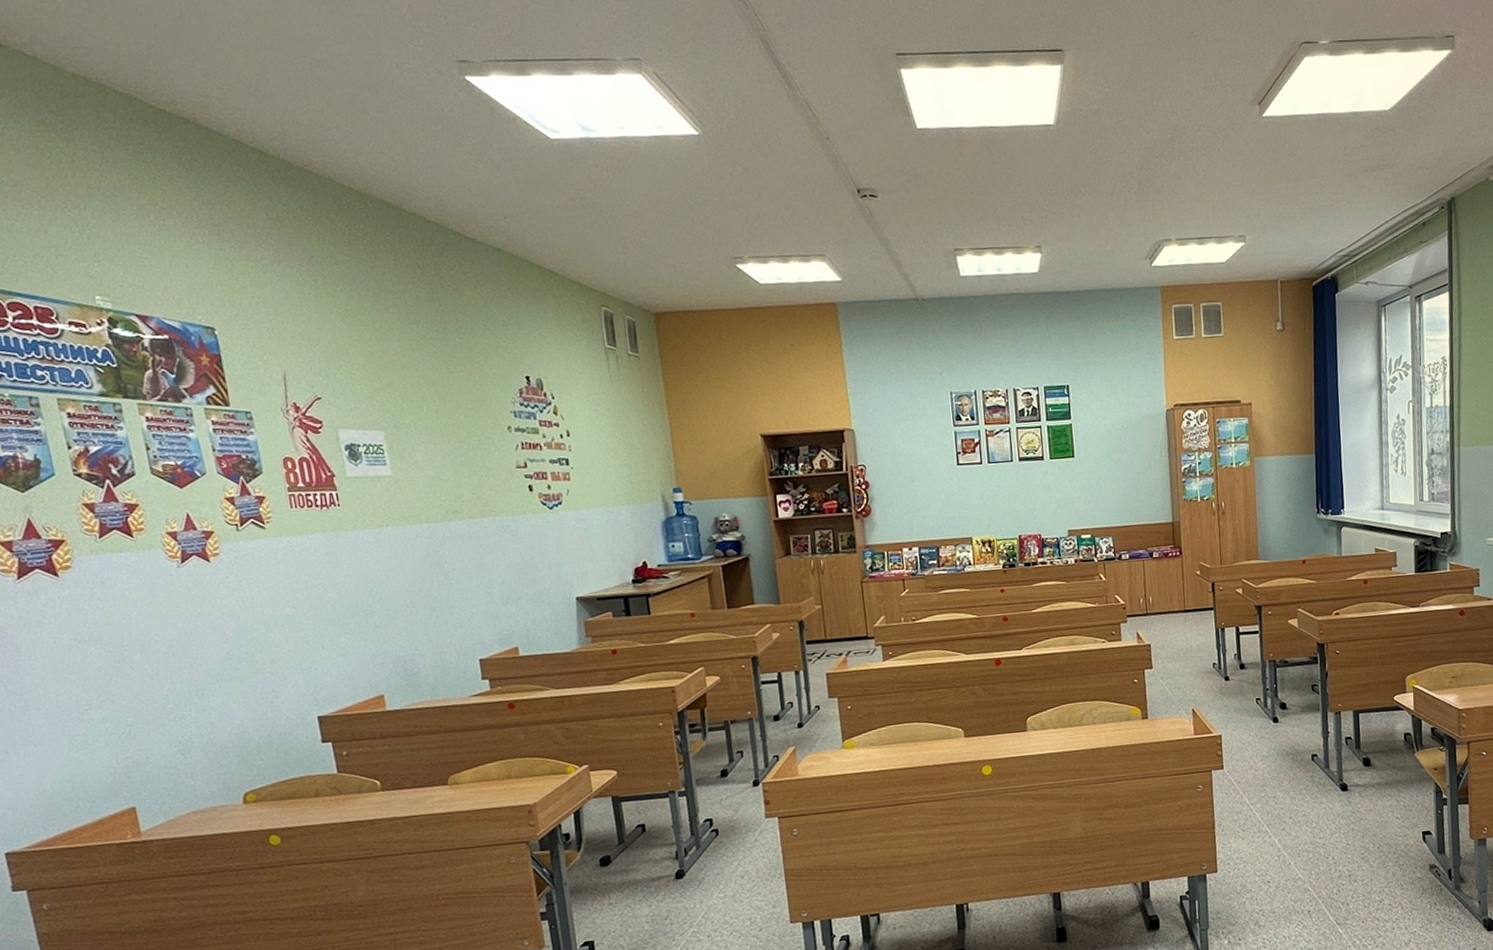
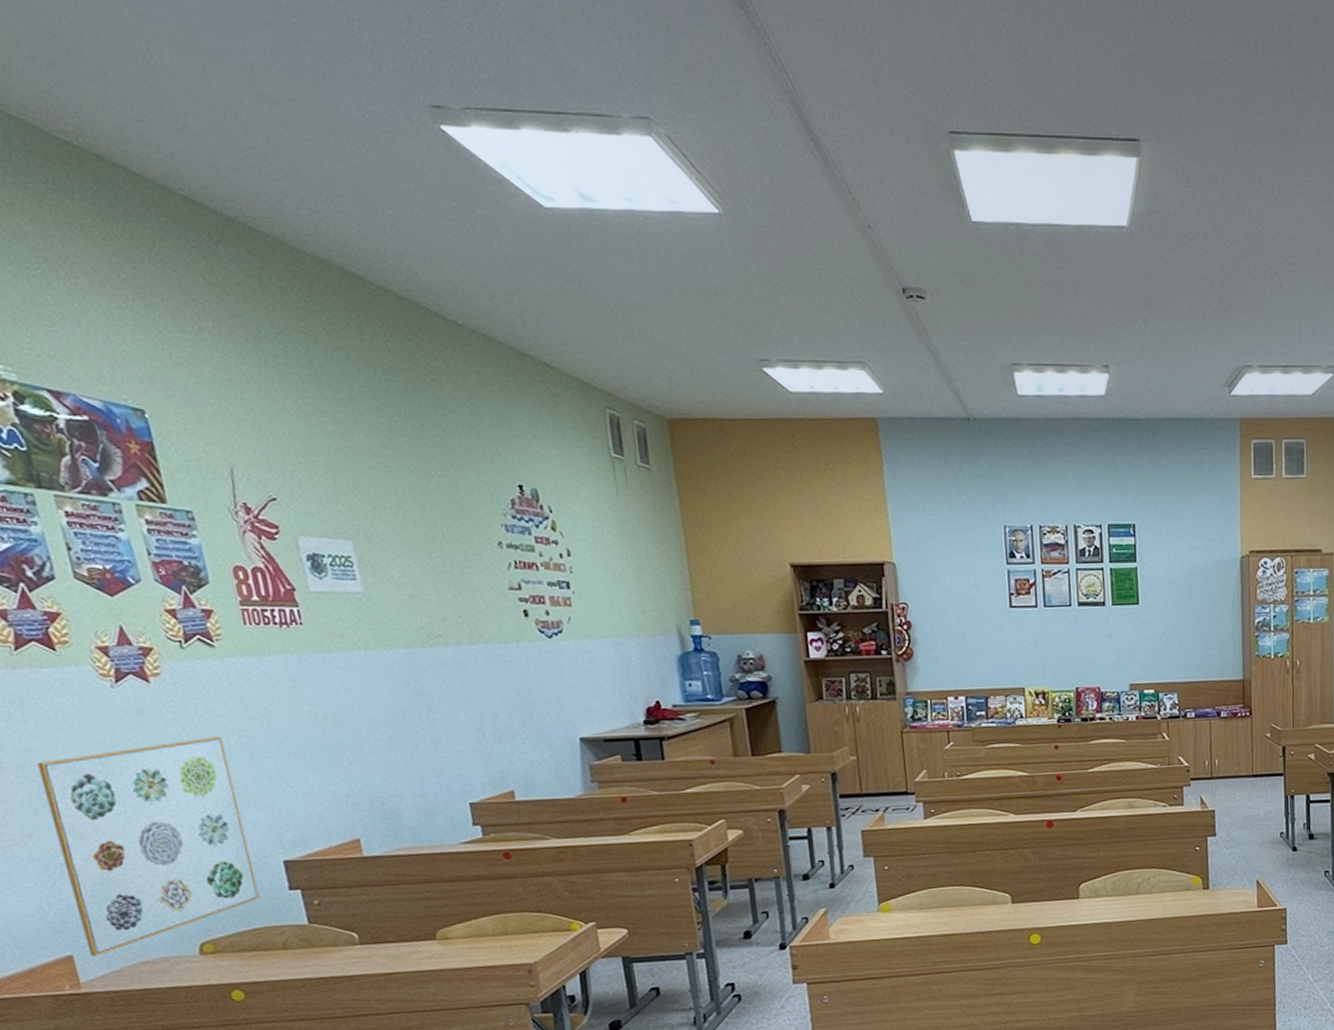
wall art: none [113,607,296,809] -> present [37,736,260,958]

